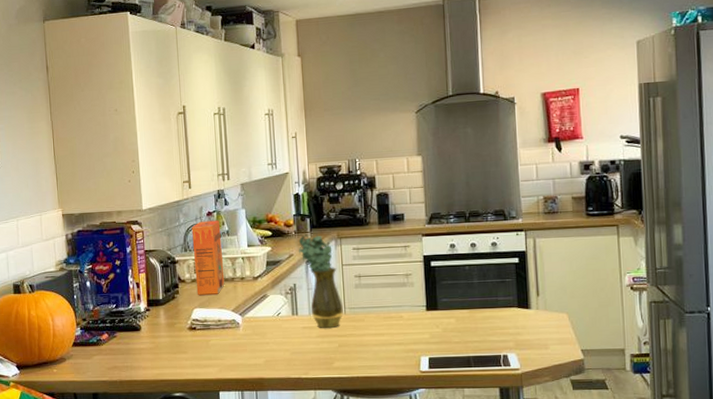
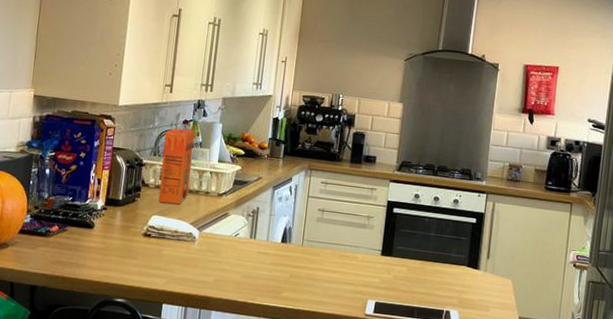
vase: present [298,232,343,329] -> none [267,157,302,258]

